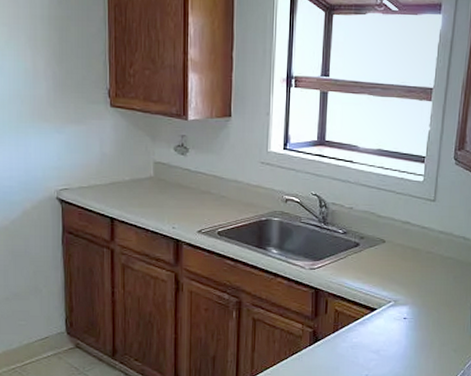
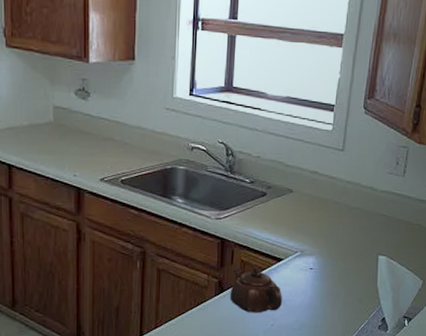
teapot: none [324,315,376,363] -> present [230,266,282,313]

